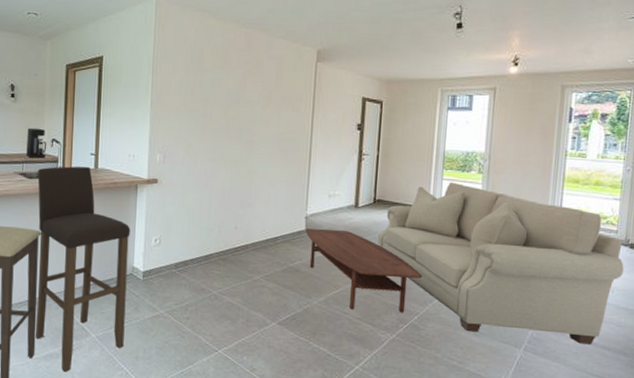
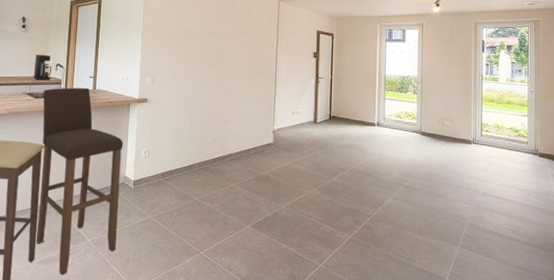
coffee table: present [305,228,422,313] -> none [273,141,372,216]
sofa: present [377,182,624,345] -> none [334,101,536,241]

